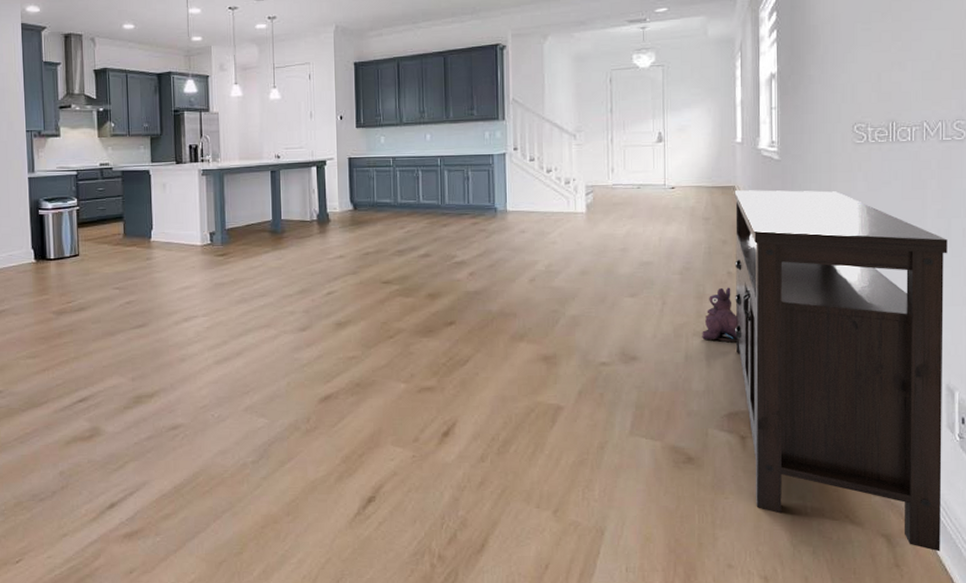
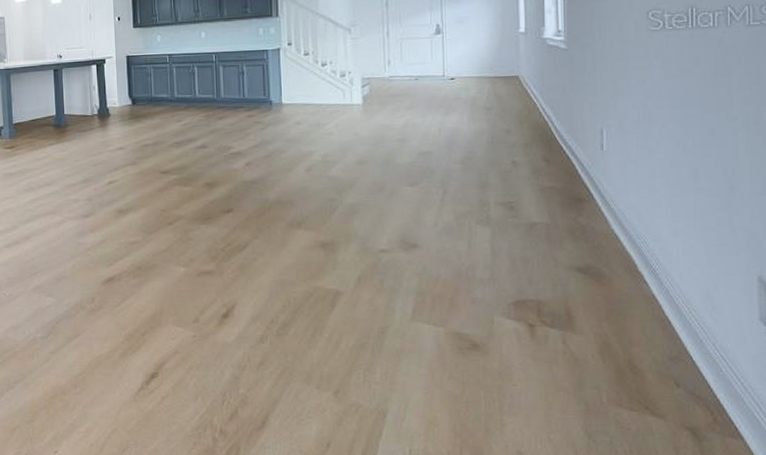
plush toy: present [702,287,738,343] -> none [486,176,524,231]
media console: present [734,190,948,552] -> none [518,79,757,448]

